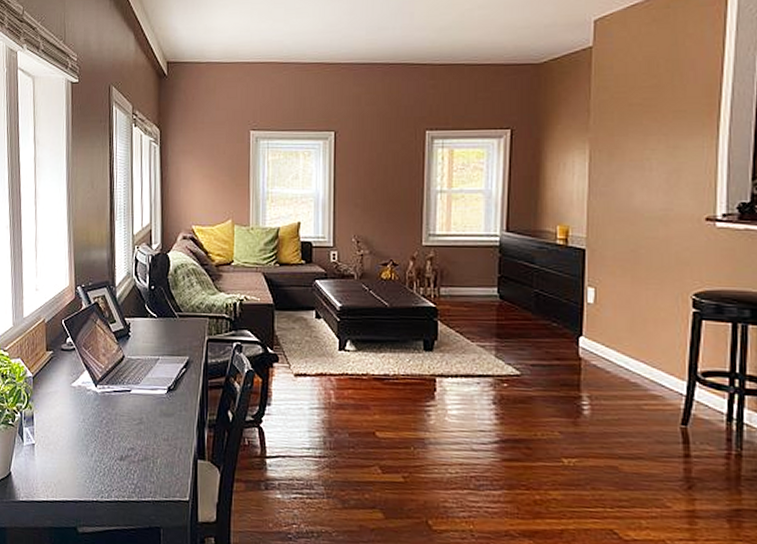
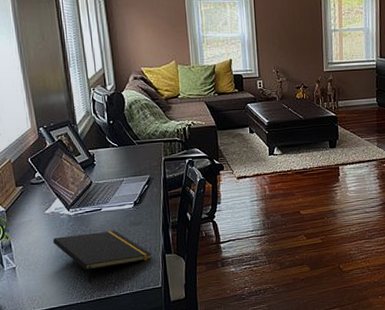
notepad: none [76,416,183,479] -> present [53,231,153,284]

